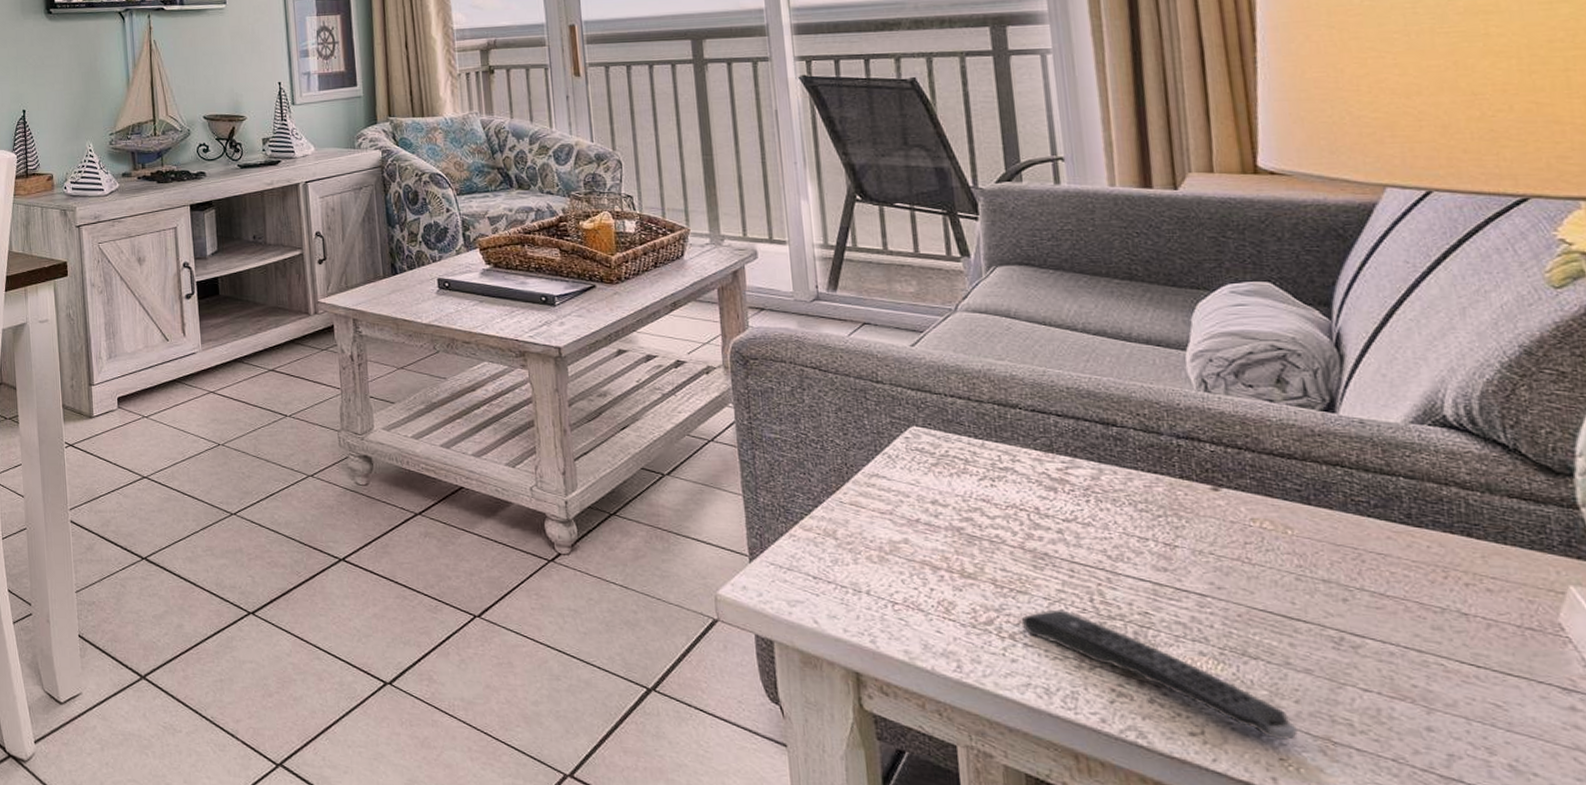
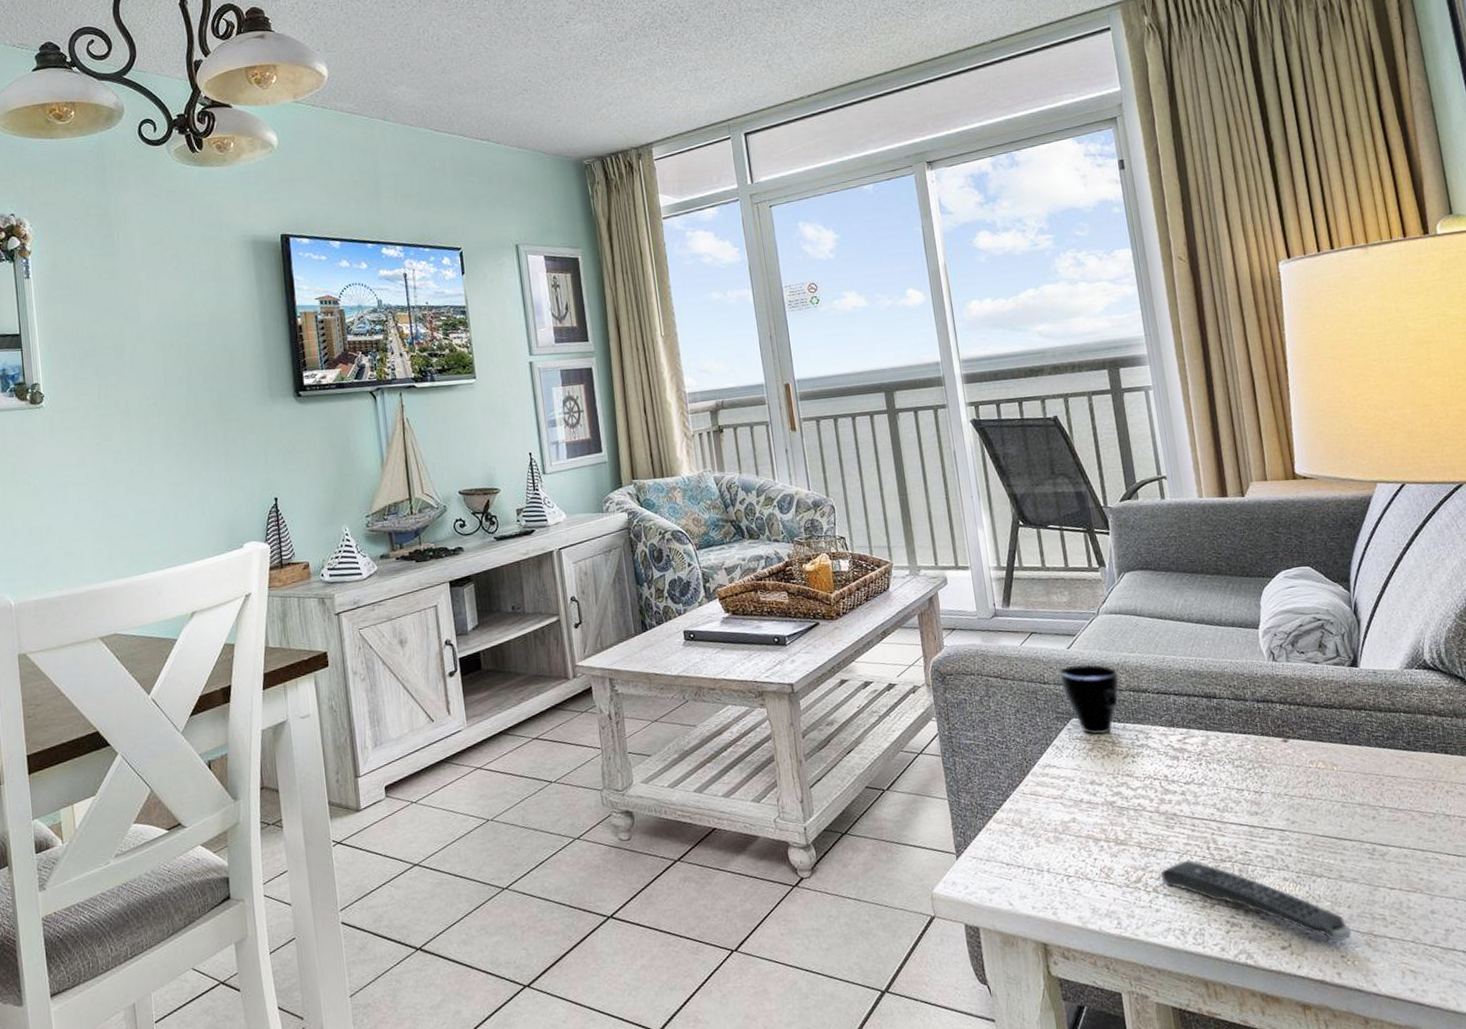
cup: none [898,366,979,449] -> present [1059,664,1119,735]

